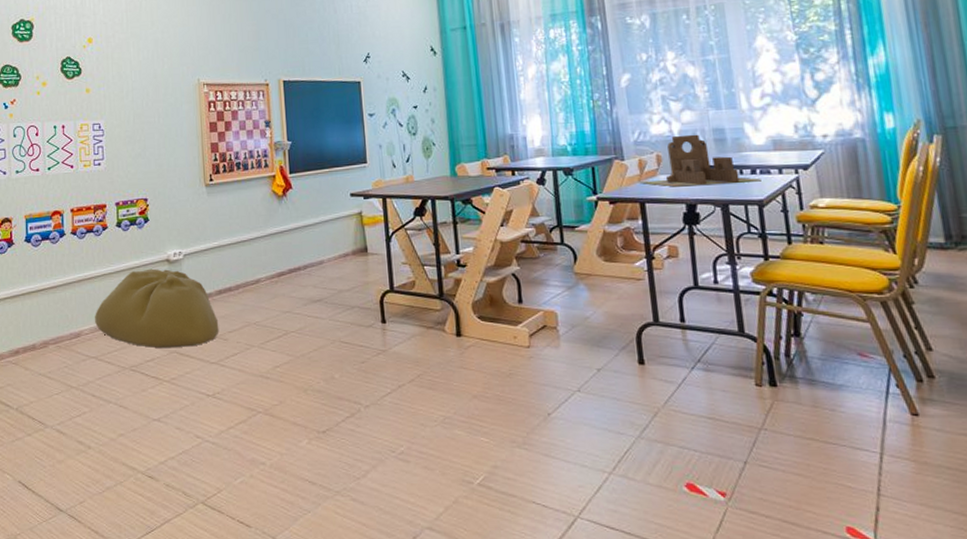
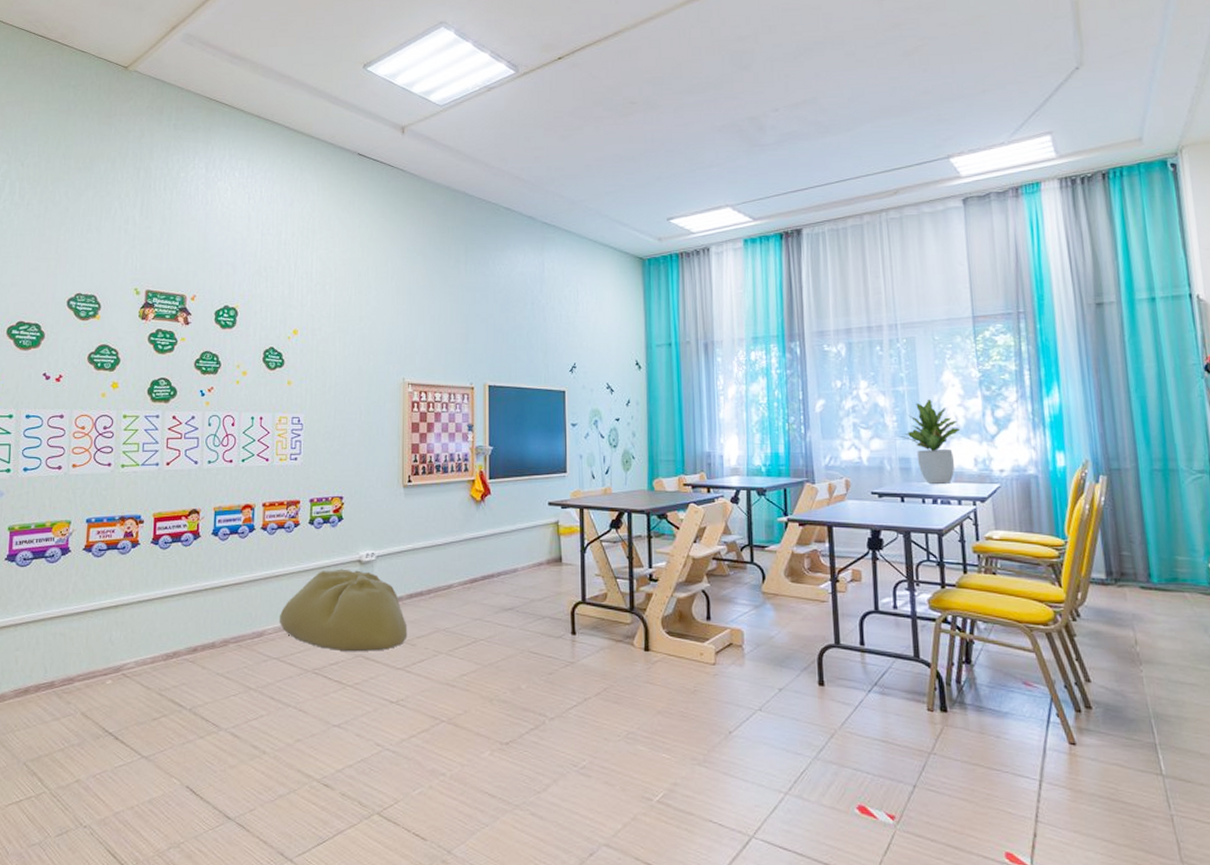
toy blocks: present [638,134,761,187] -> none [827,462,942,512]
potted plant: none [712,67,777,154] -> present [900,400,960,484]

